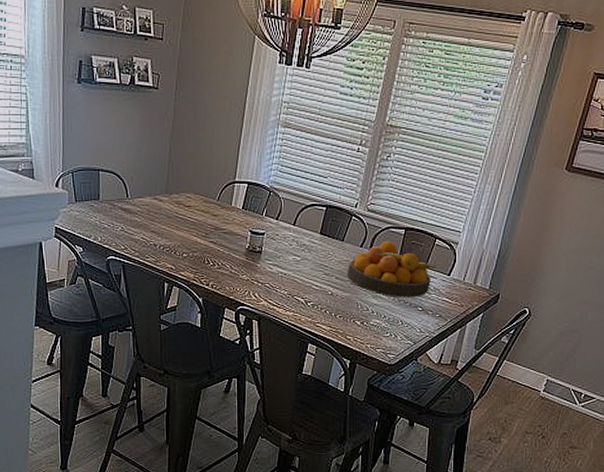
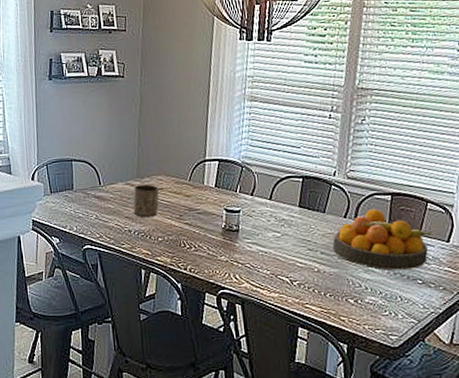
cup: none [160,201,187,233] -> present [133,184,159,218]

